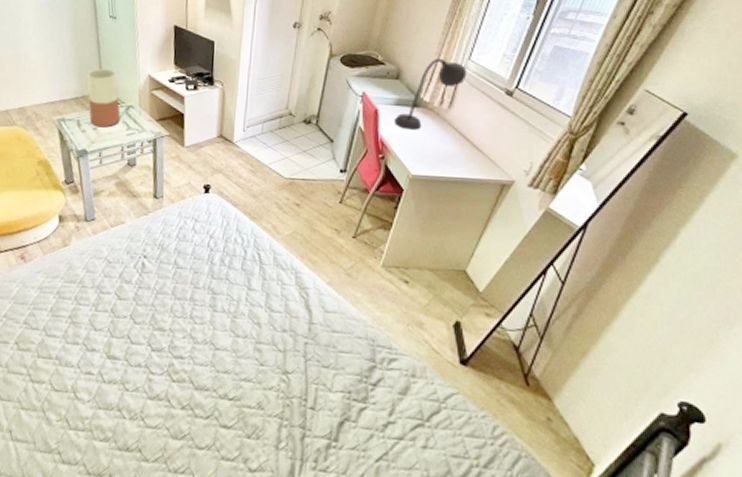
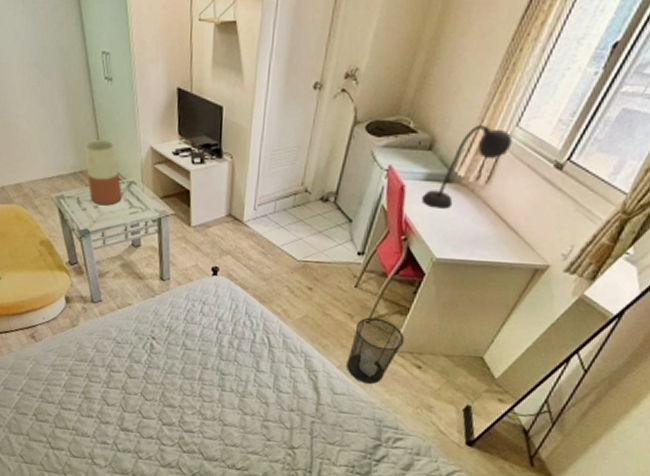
waste bin: none [336,232,390,300] -> present [346,317,405,384]

